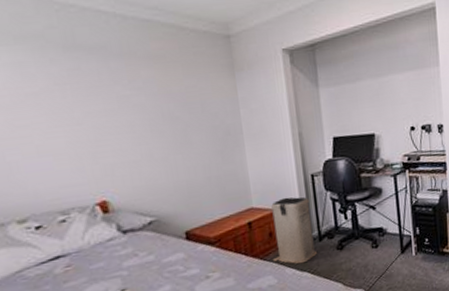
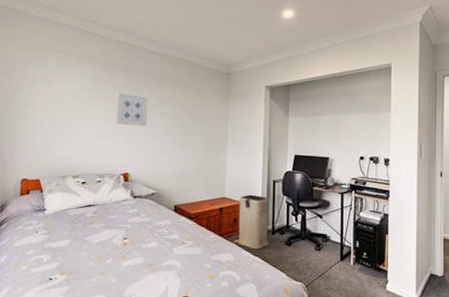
wall art: none [59,82,120,133] -> present [116,92,148,127]

